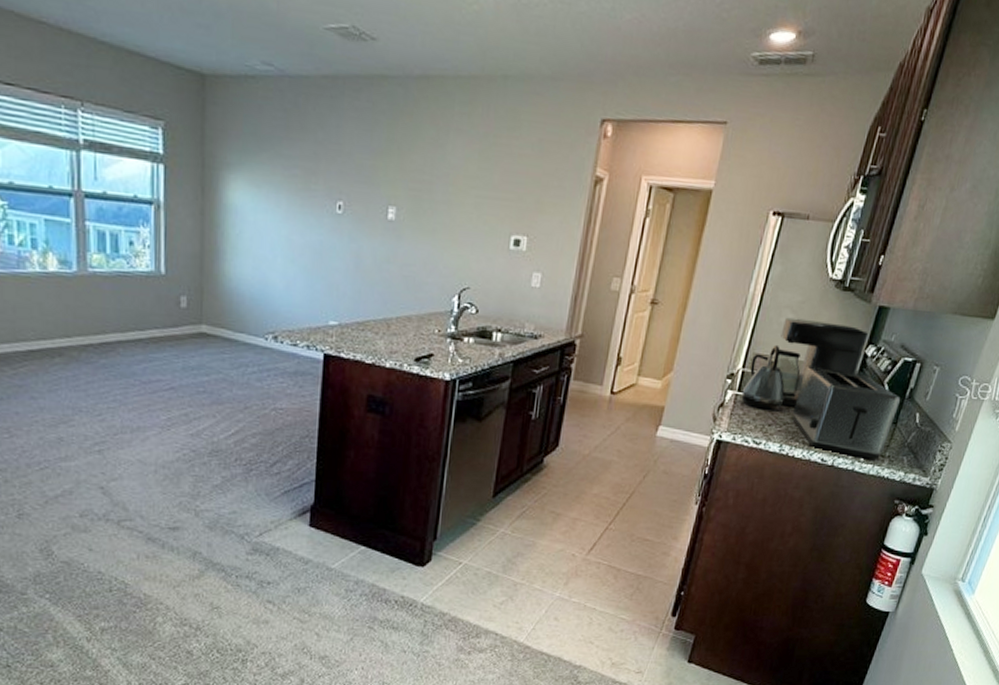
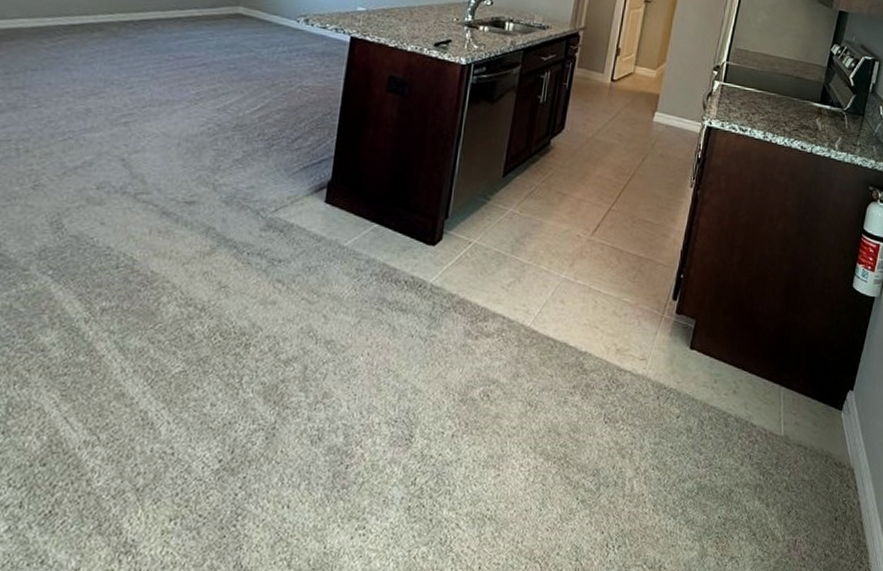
kettle: present [741,344,785,410] -> none [727,41,765,100]
coffee maker: present [750,317,869,407] -> none [733,18,833,98]
toaster: present [792,365,901,461] -> none [772,61,866,149]

